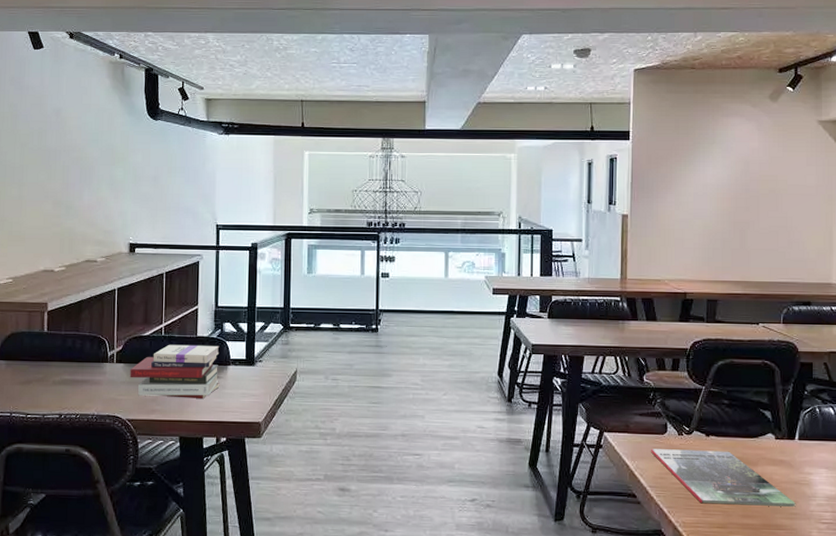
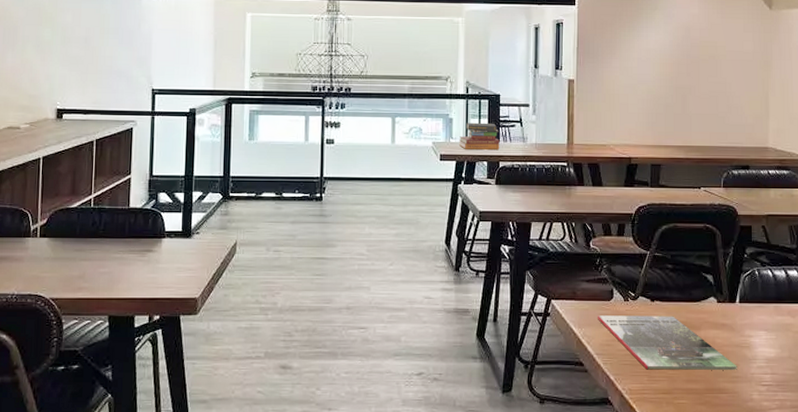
books: present [130,344,220,399] -> none [55,216,154,274]
books: none [512,257,552,284] -> present [459,122,500,150]

